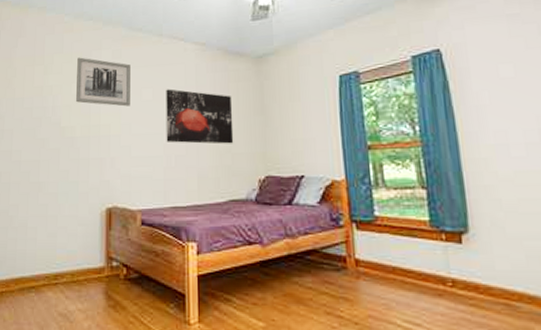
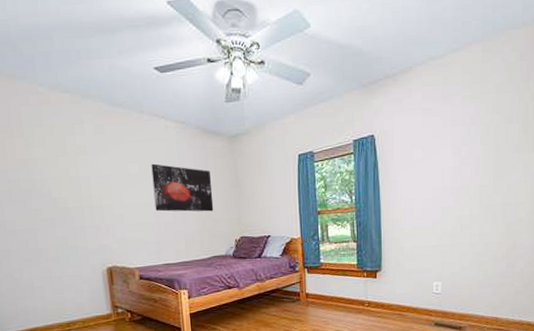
wall art: present [76,57,131,107] -> none [59,131,119,180]

